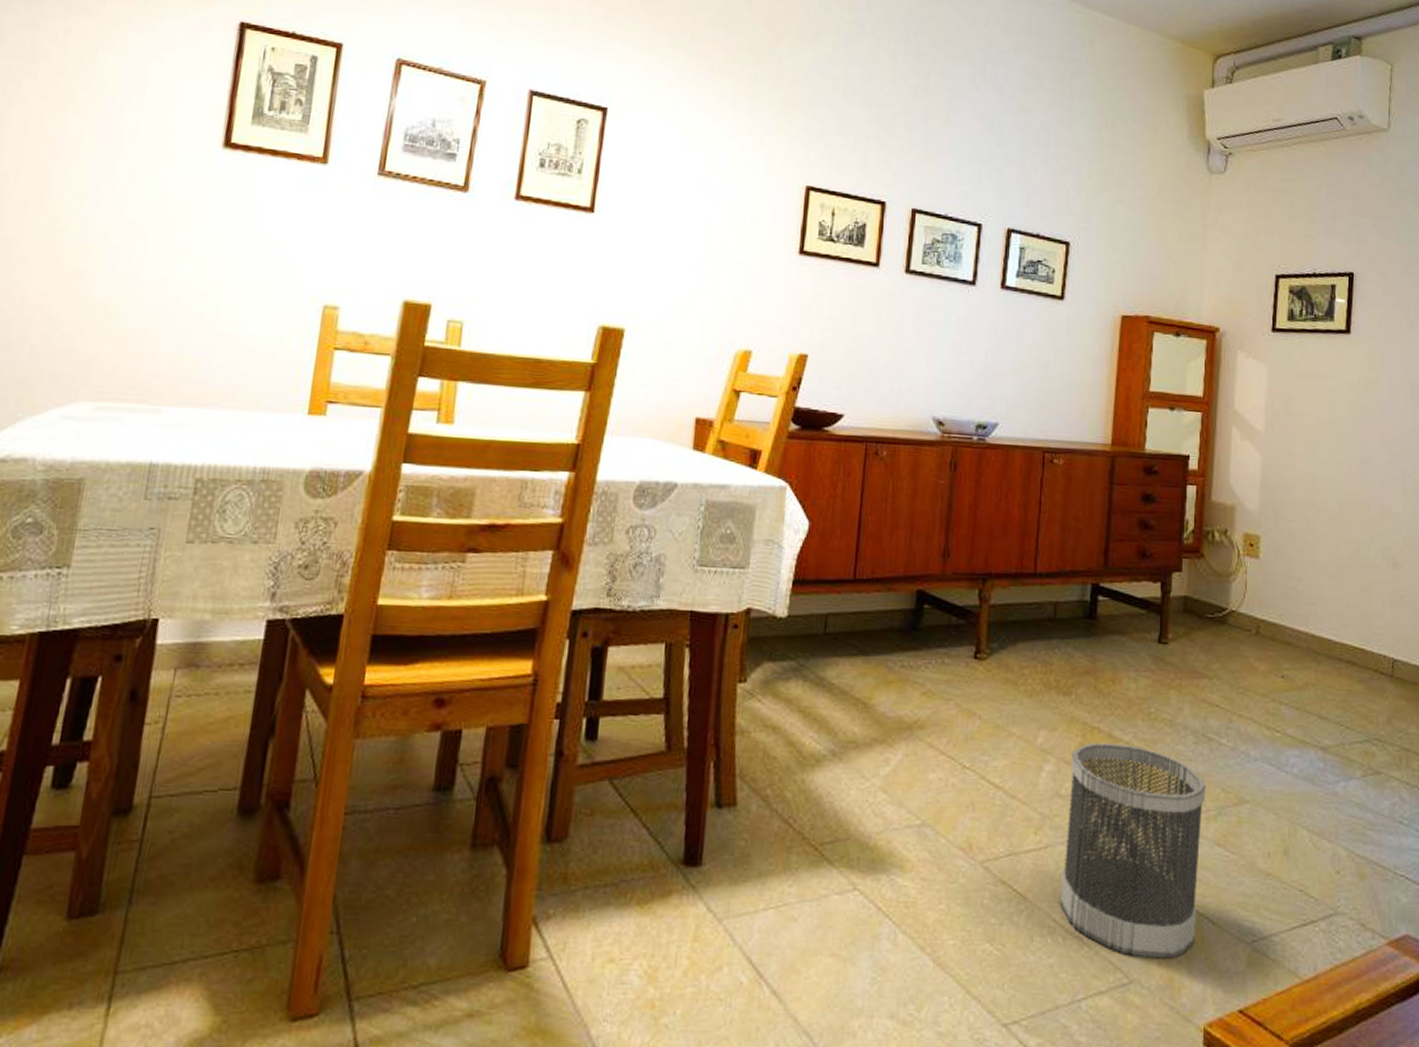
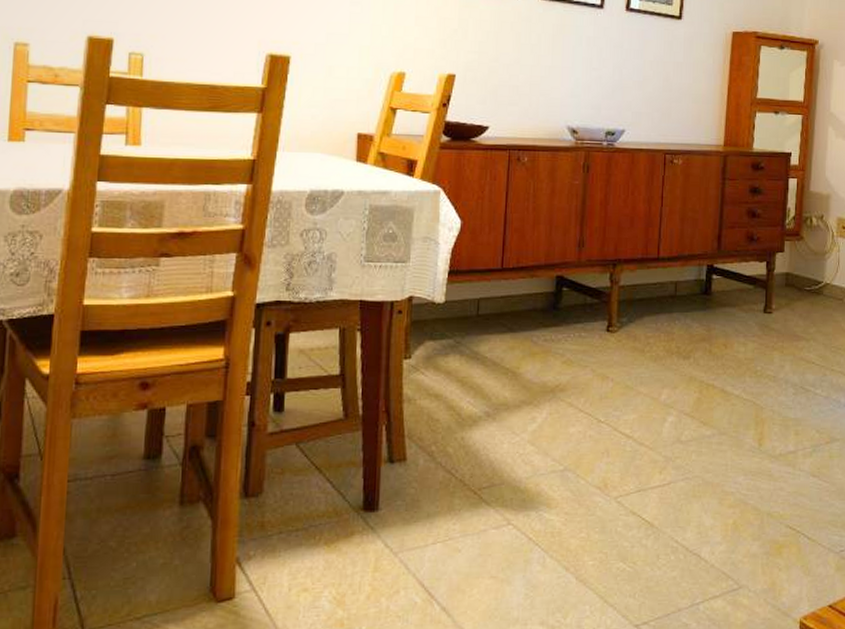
wastebasket: present [1059,742,1207,959] -> none [680,396,804,568]

